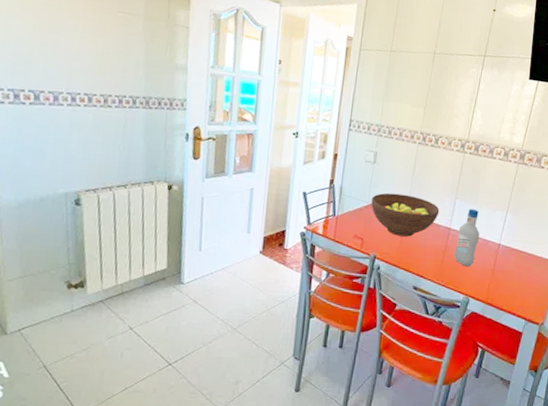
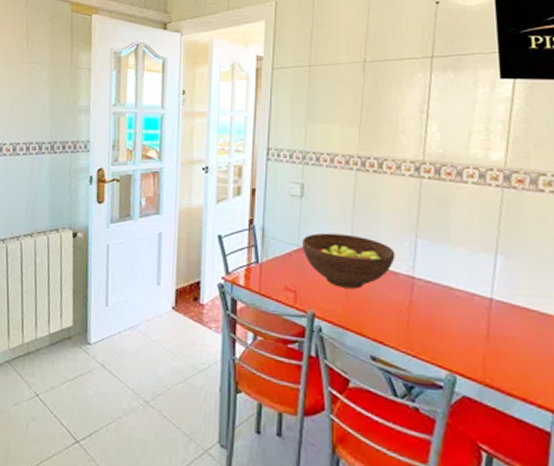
bottle: present [453,208,480,267] -> none [423,250,460,331]

